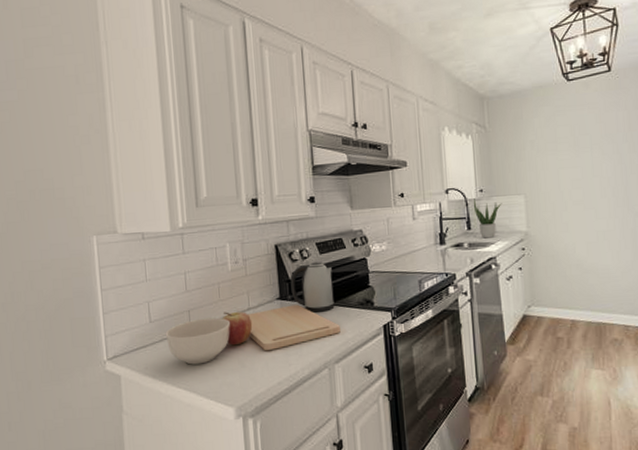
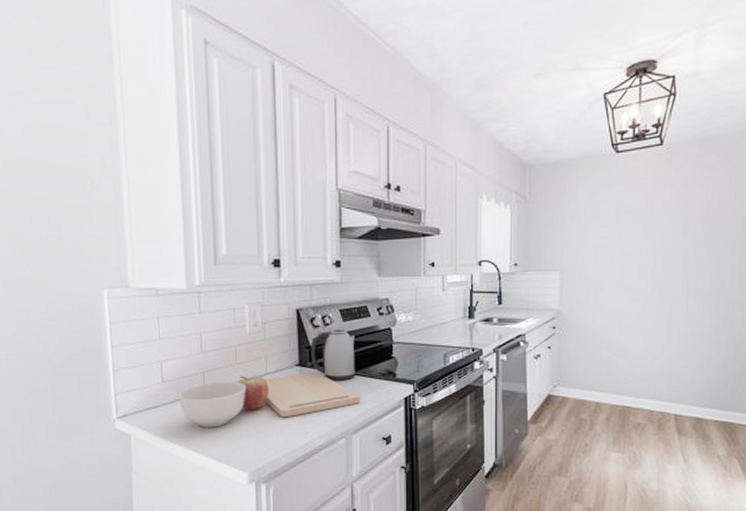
potted plant: present [474,198,502,239] -> none [507,272,536,315]

